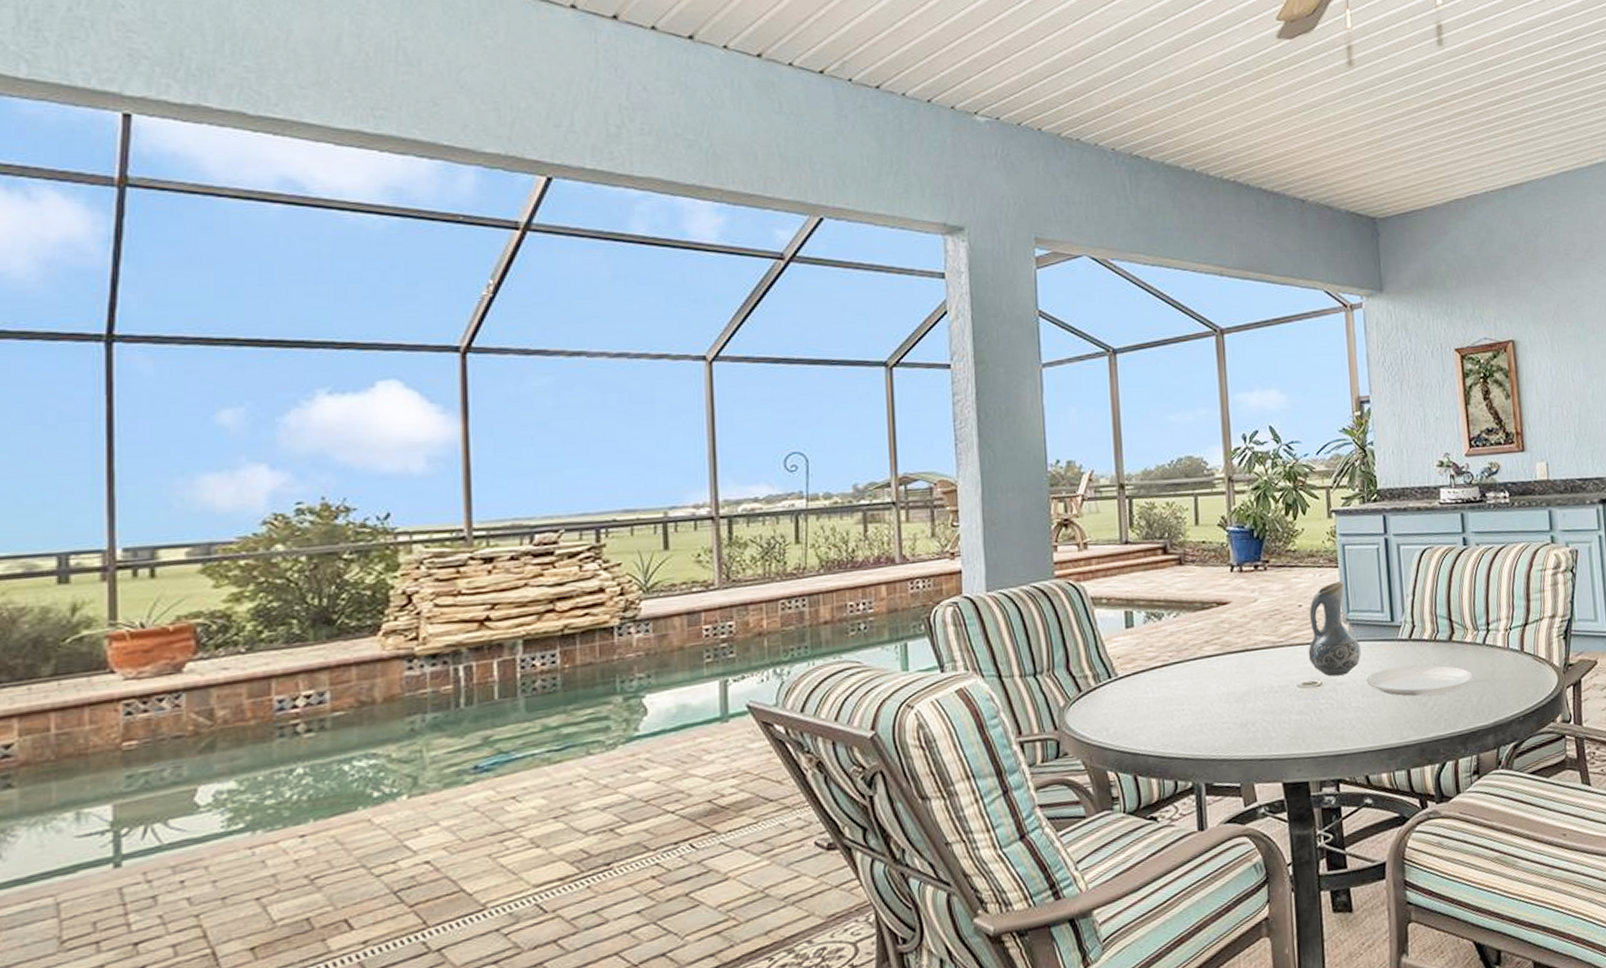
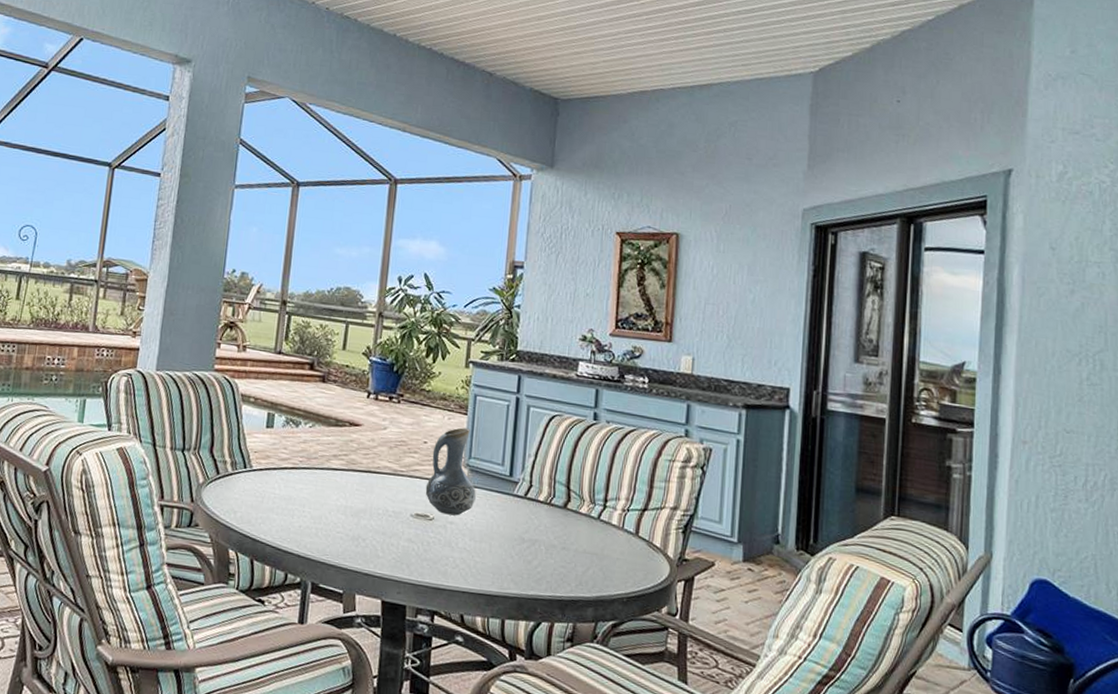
plate: present [1365,665,1473,697] -> none [476,519,582,557]

